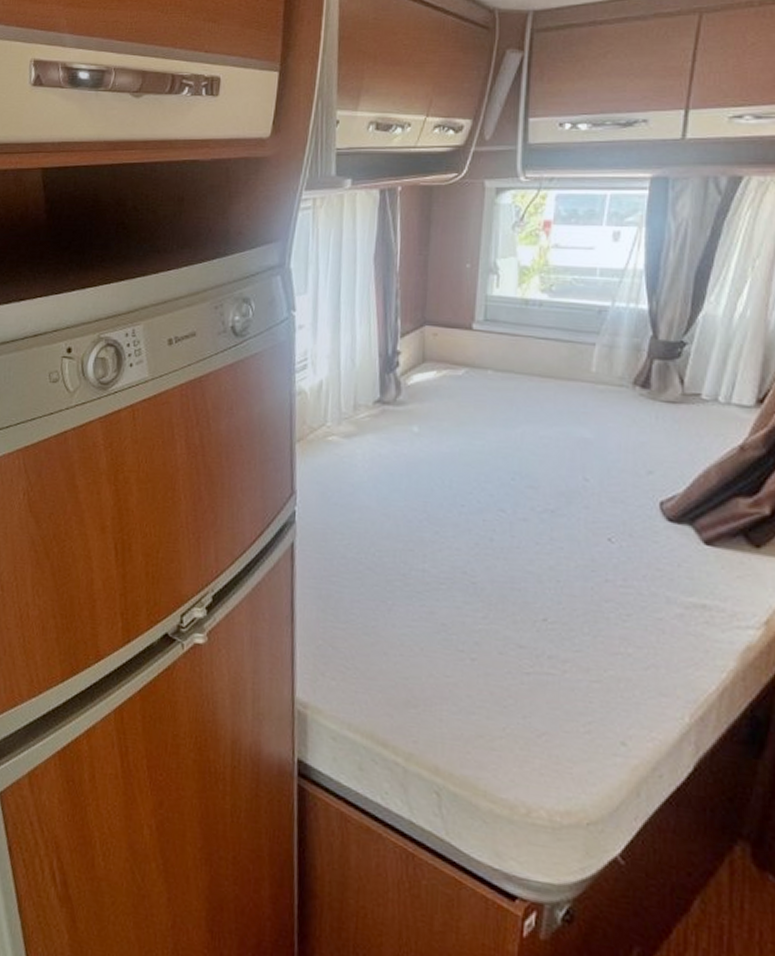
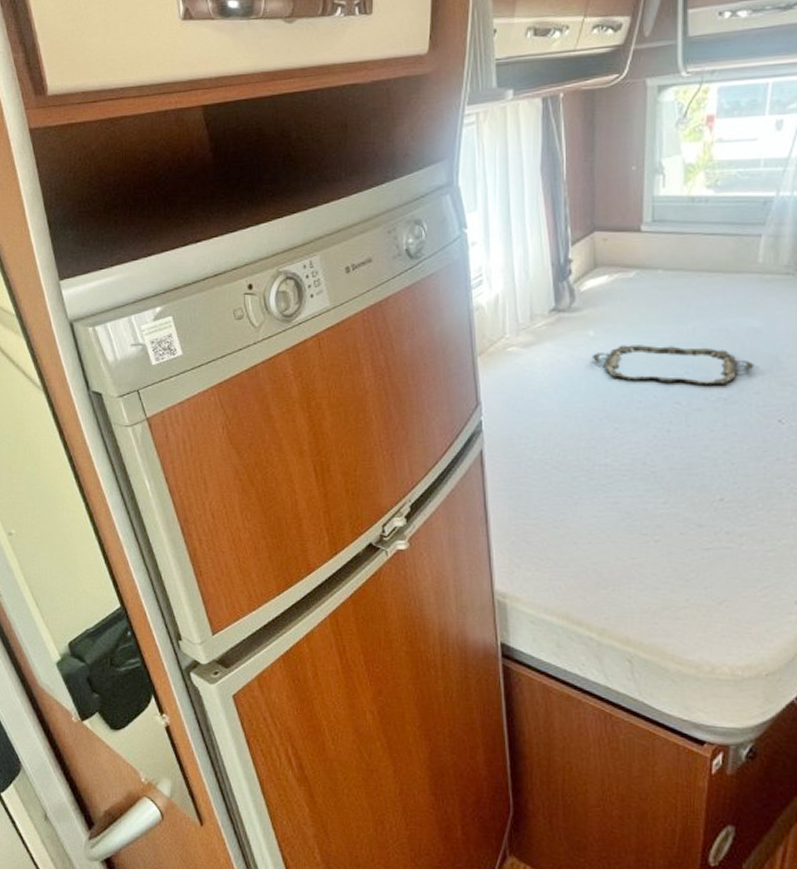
serving tray: none [415,444,584,495] -> present [592,345,754,384]

